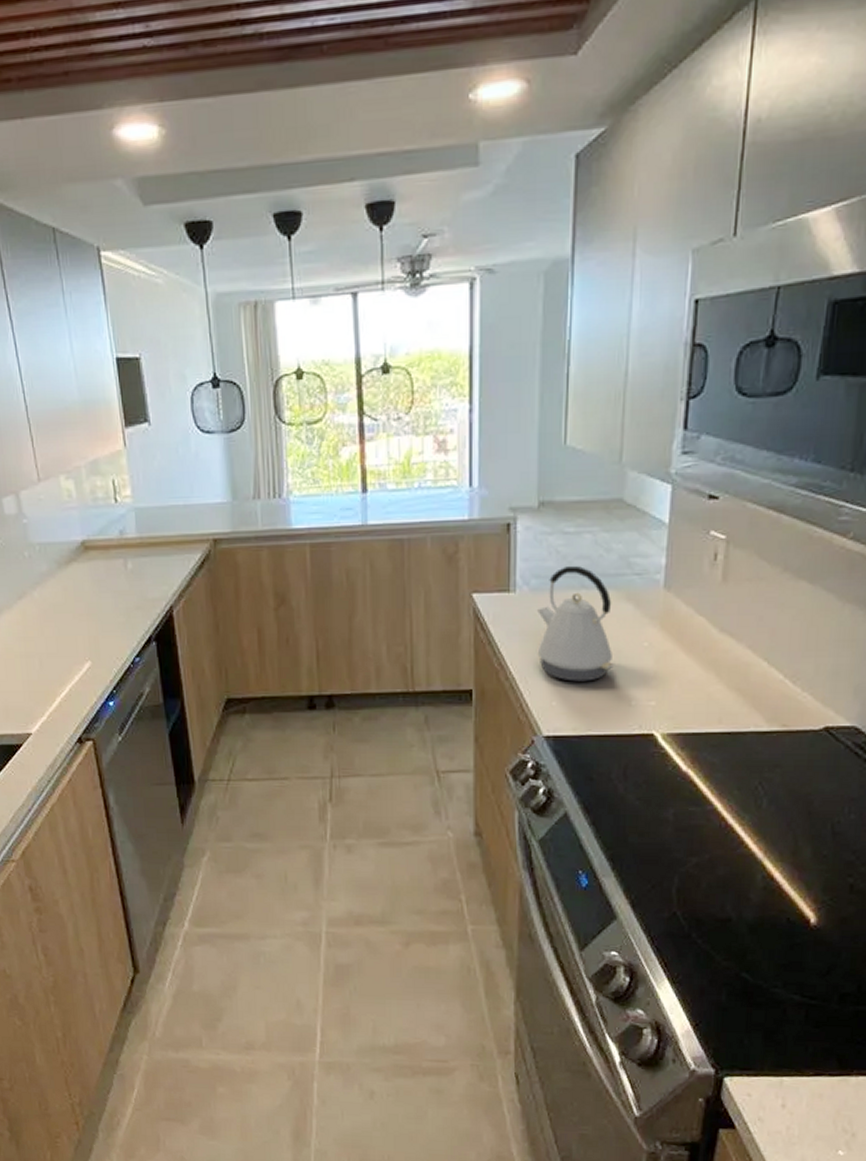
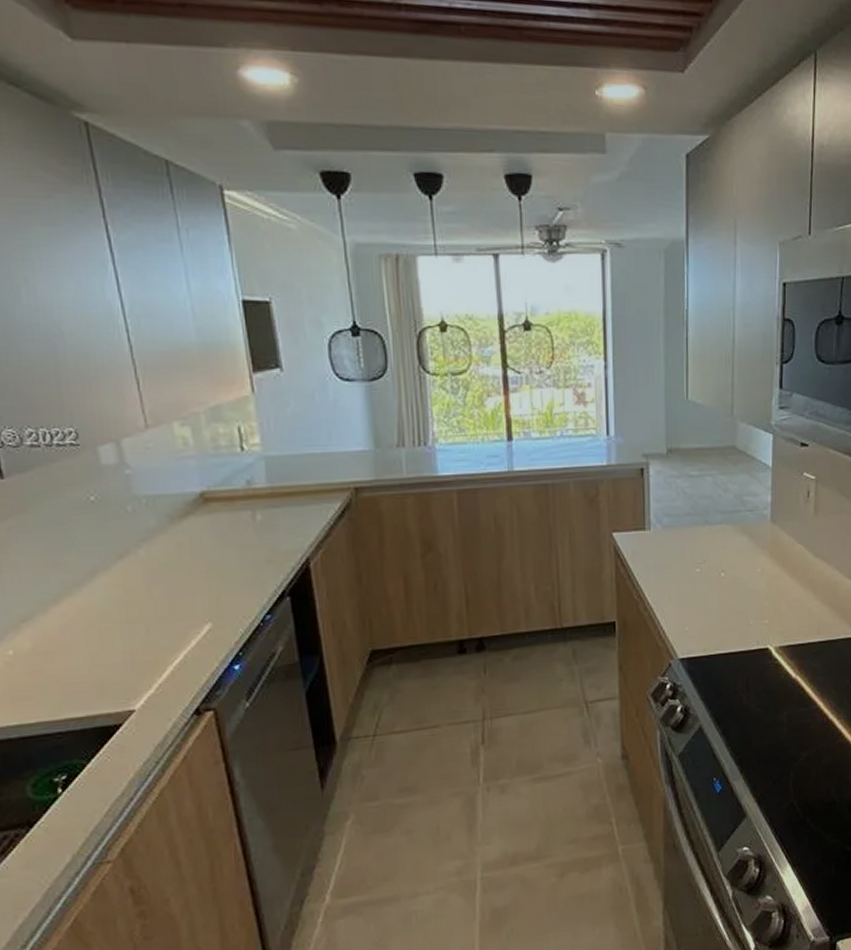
kettle: present [537,566,614,682] -> none [670,505,734,608]

